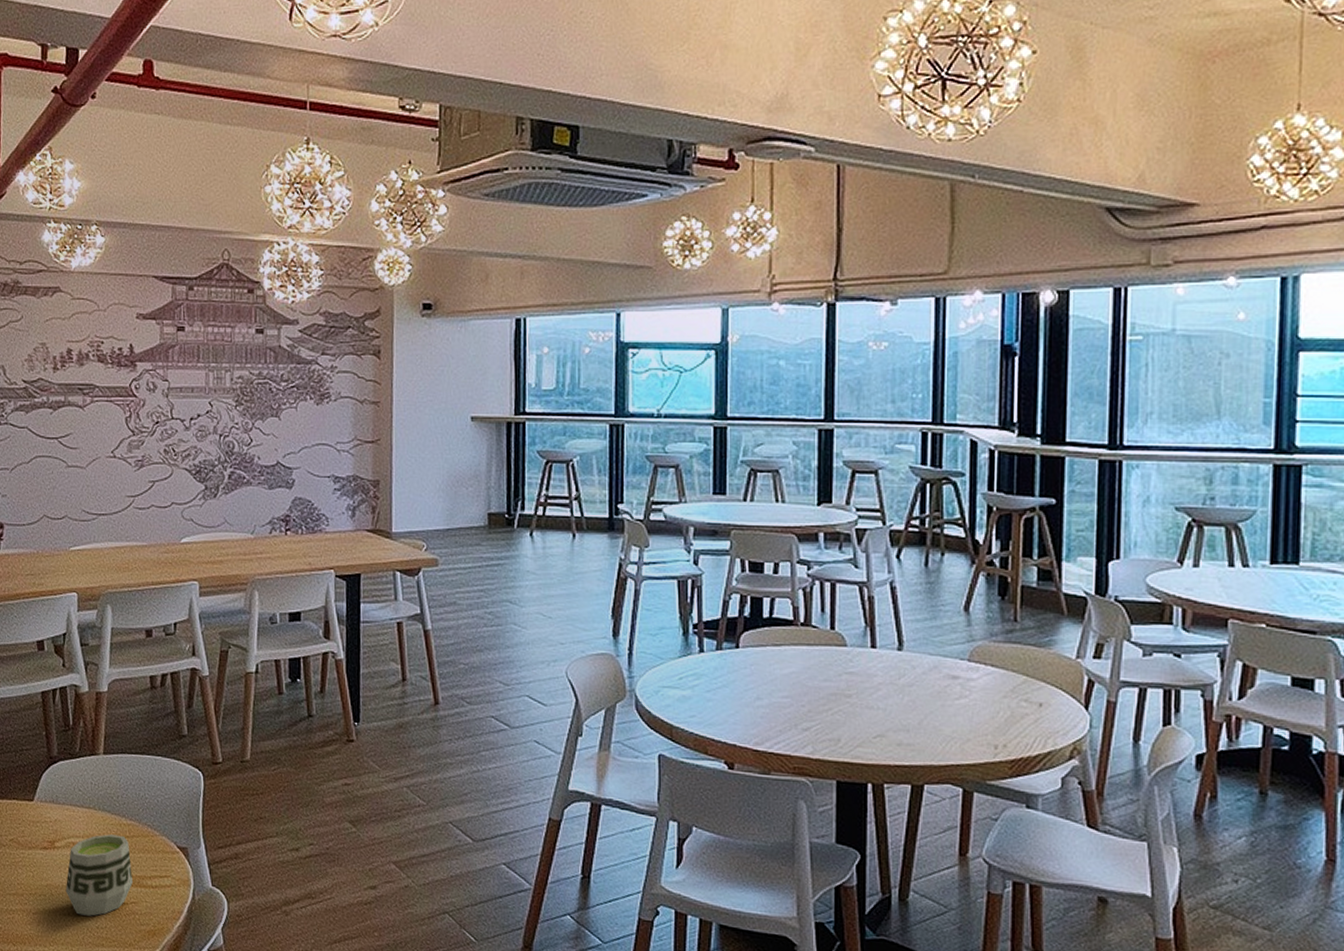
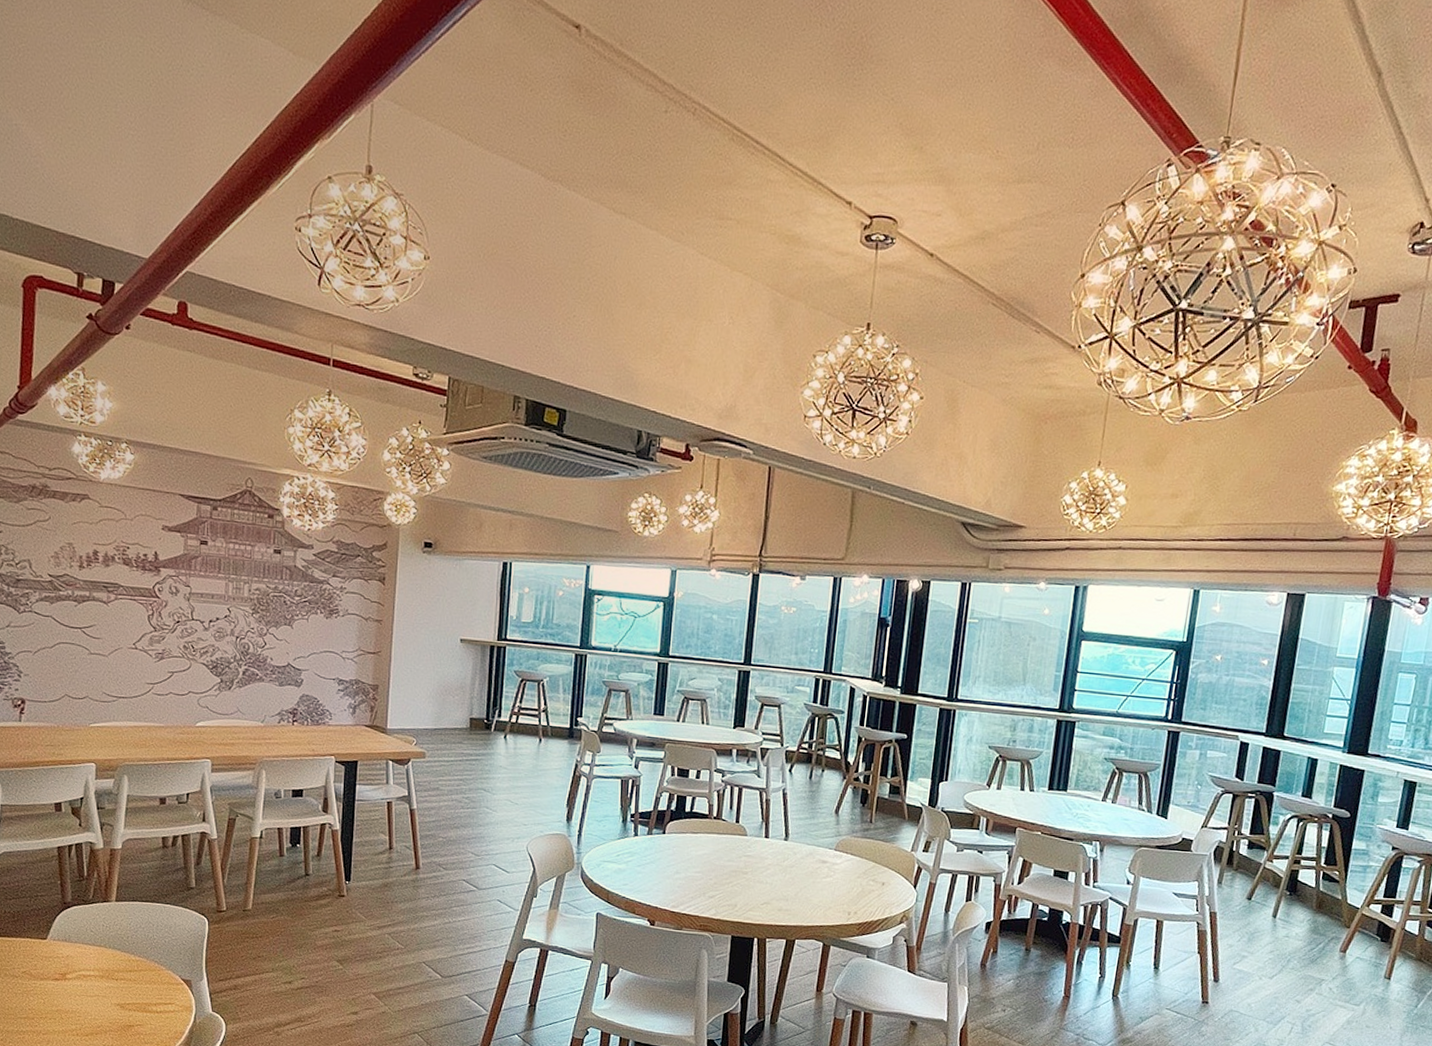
cup: present [65,834,133,916] -> none [75,968,139,1036]

